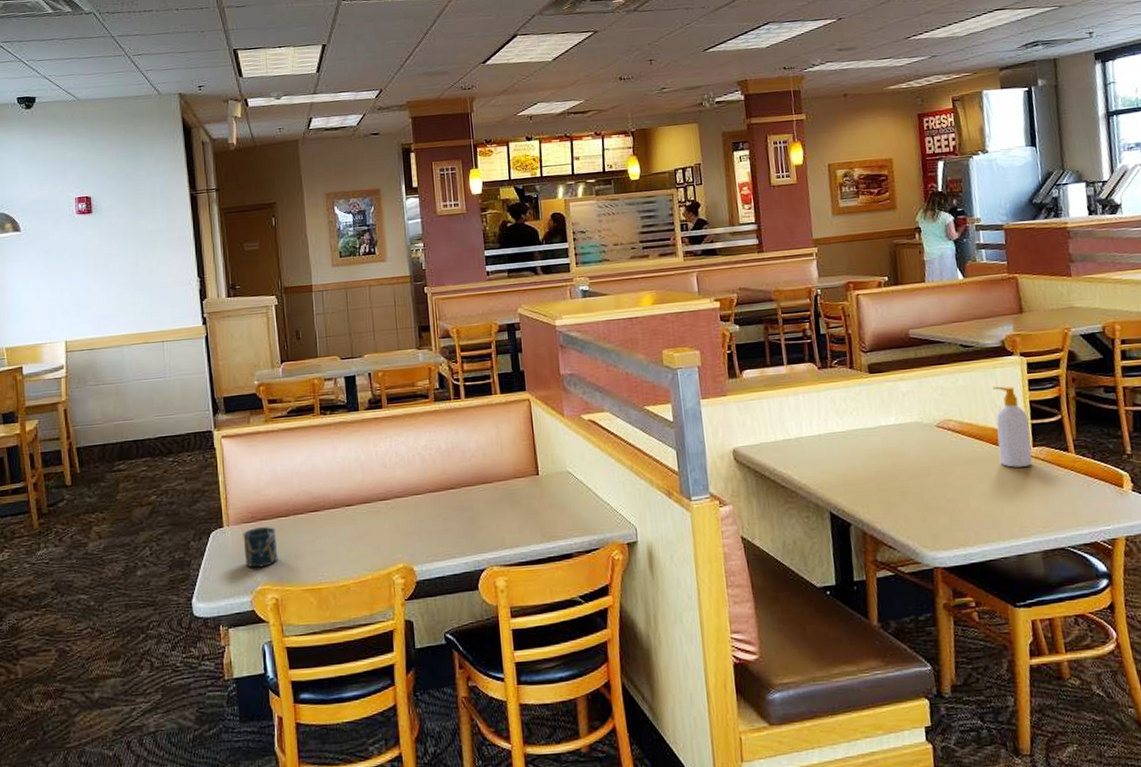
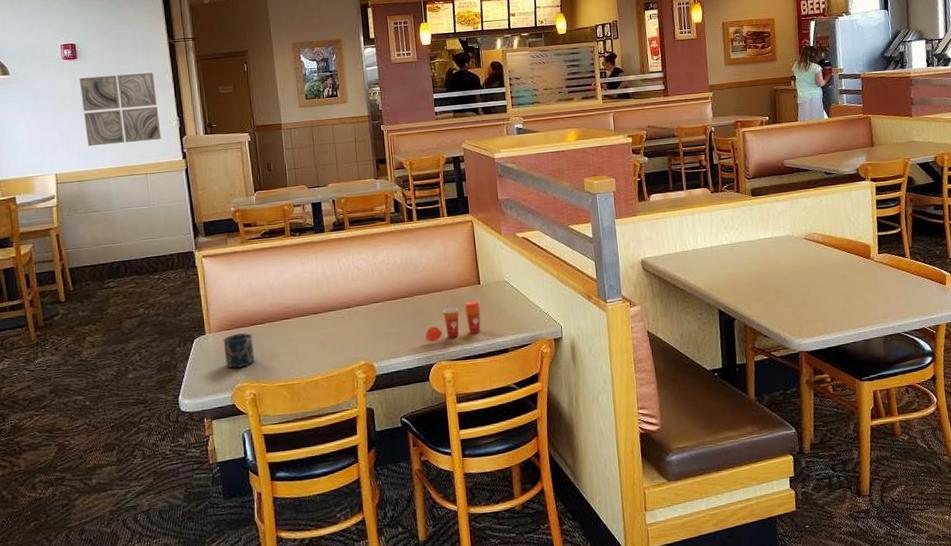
wall art: none [93,227,180,311] -> present [79,72,161,147]
beverage cup: none [474,494,540,543] -> present [425,300,481,342]
soap bottle: present [992,386,1033,468] -> none [848,205,878,271]

